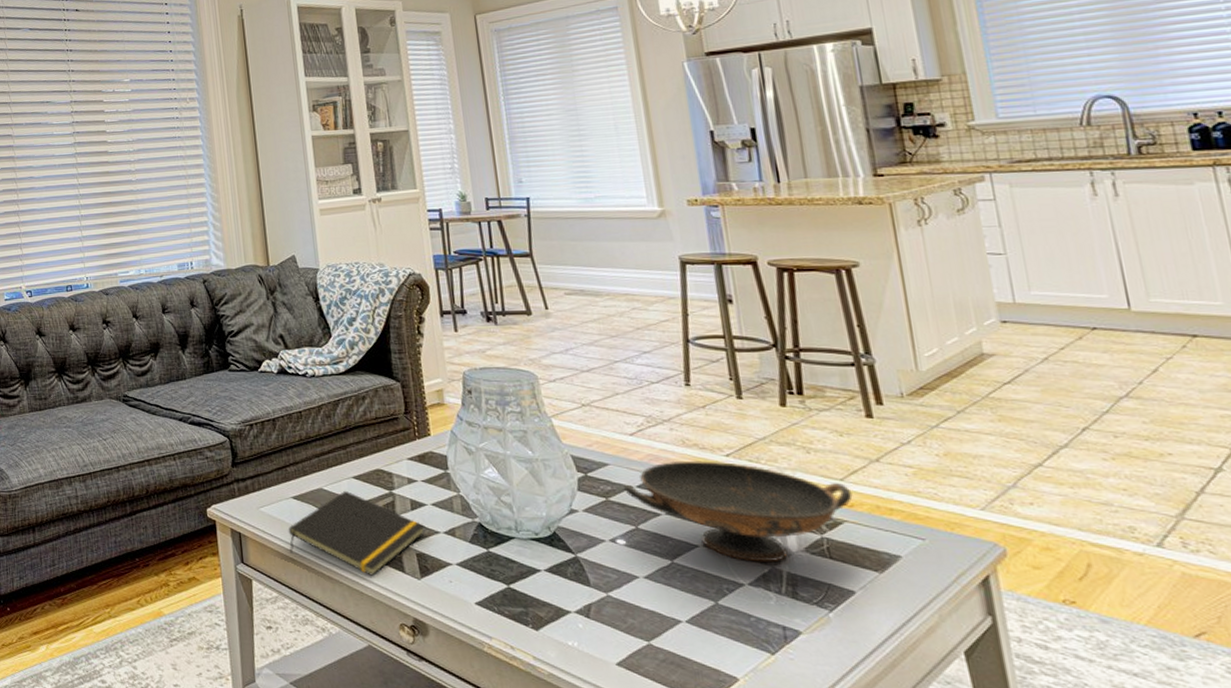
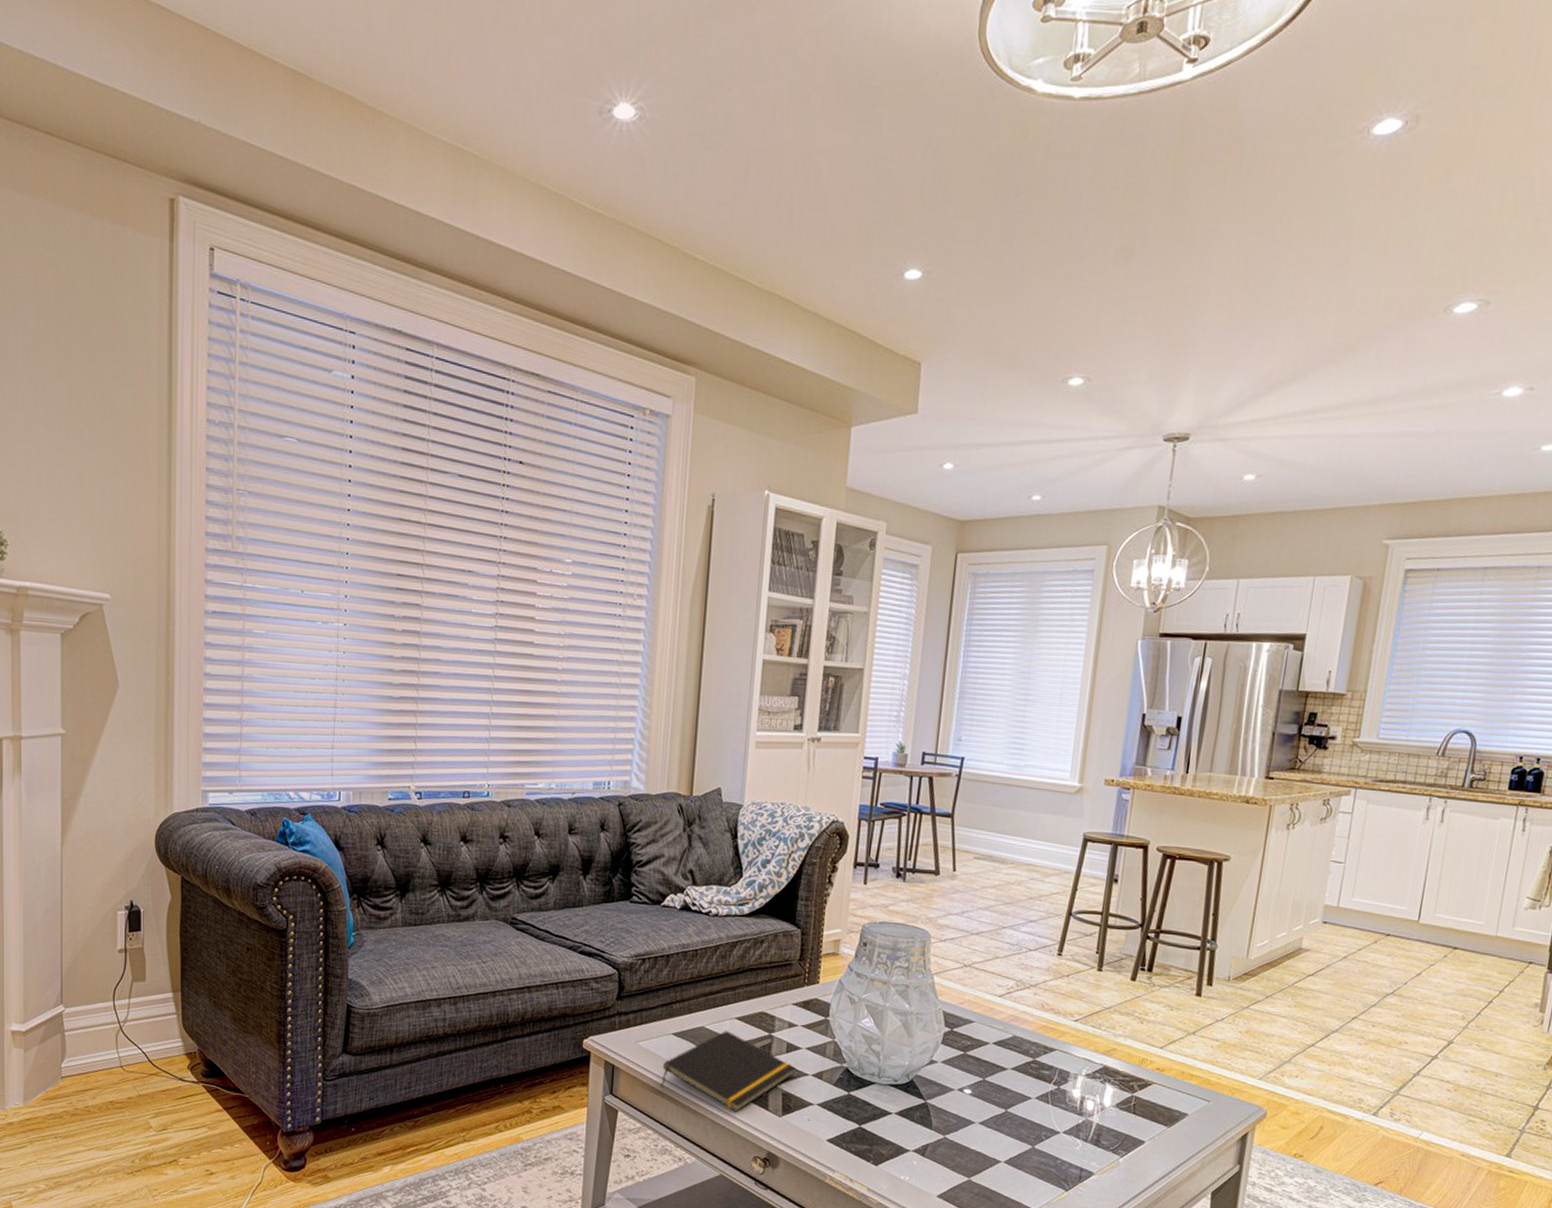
decorative bowl: present [623,460,853,562] -> none [981,1022,1167,1115]

